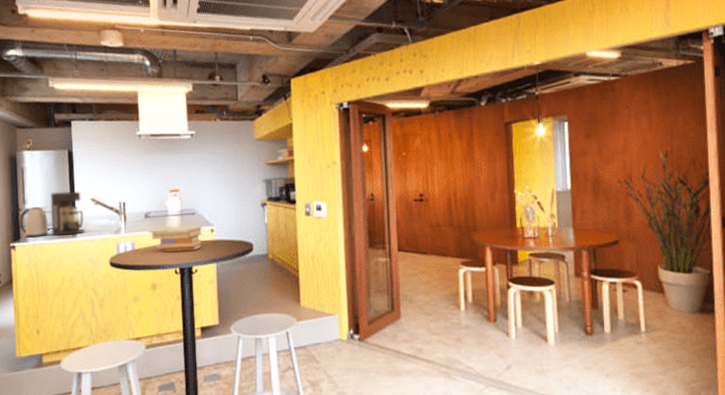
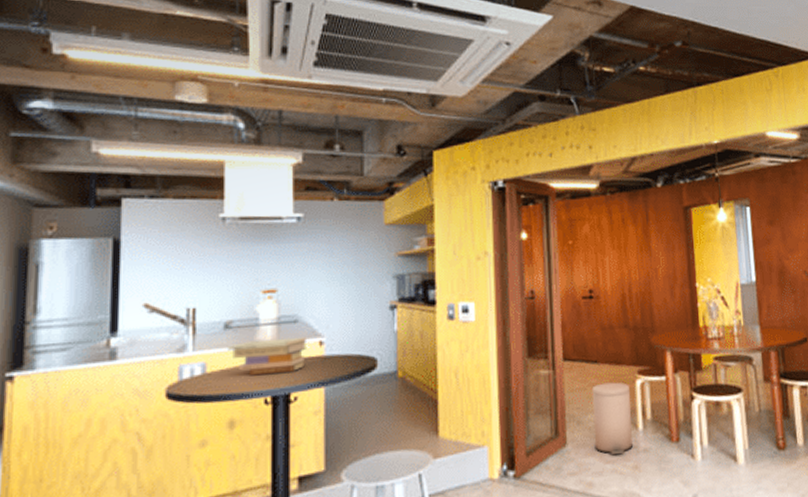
kettle: present [20,206,49,238] -> none [25,317,72,364]
coffee maker: present [50,191,85,237] -> none [76,294,130,360]
pedal bin: none [421,270,456,328] -> present [592,382,633,454]

